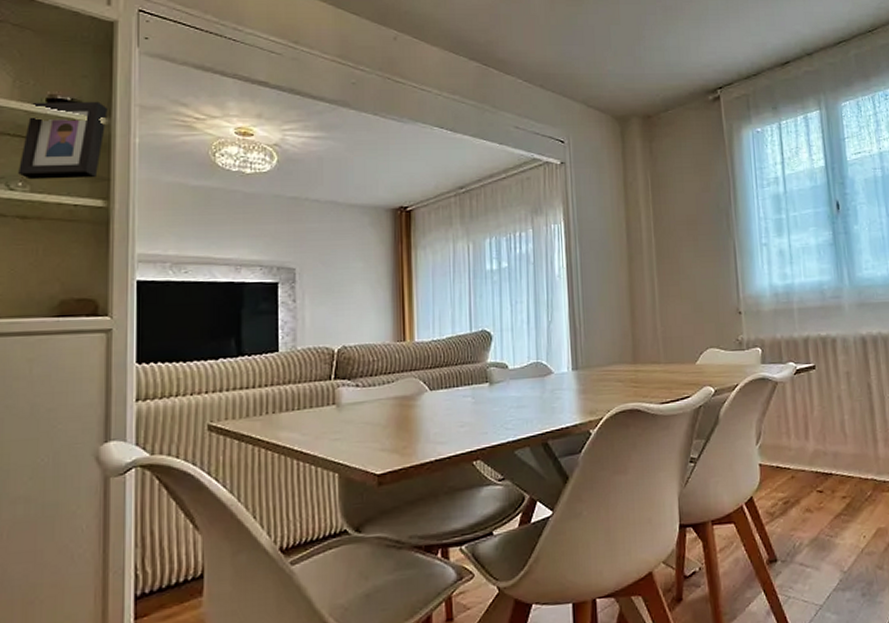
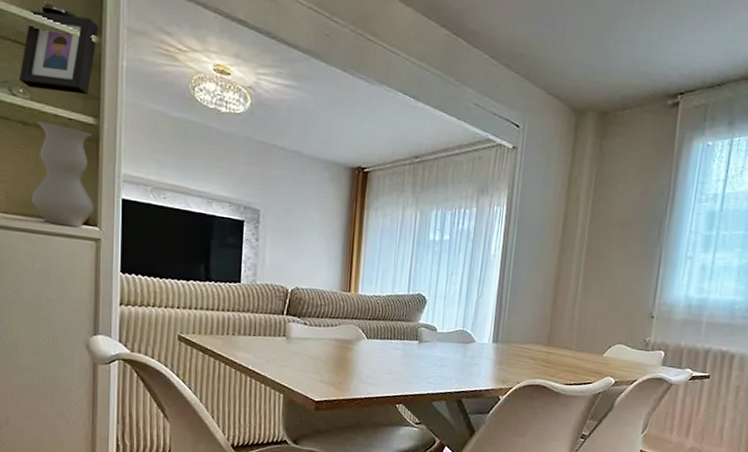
vase: none [29,212,104,322] -> present [31,121,94,228]

